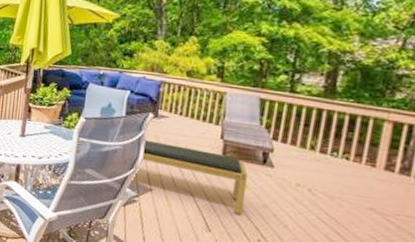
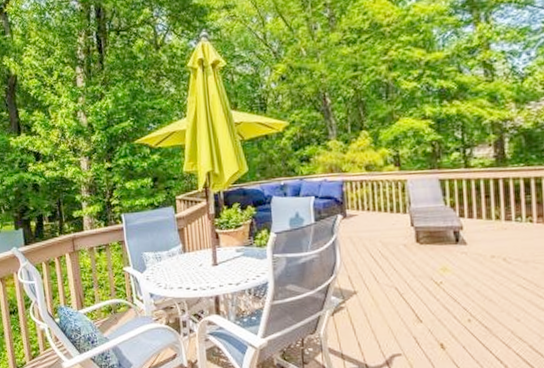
bench: present [140,139,248,215] -> none [337,241,448,299]

